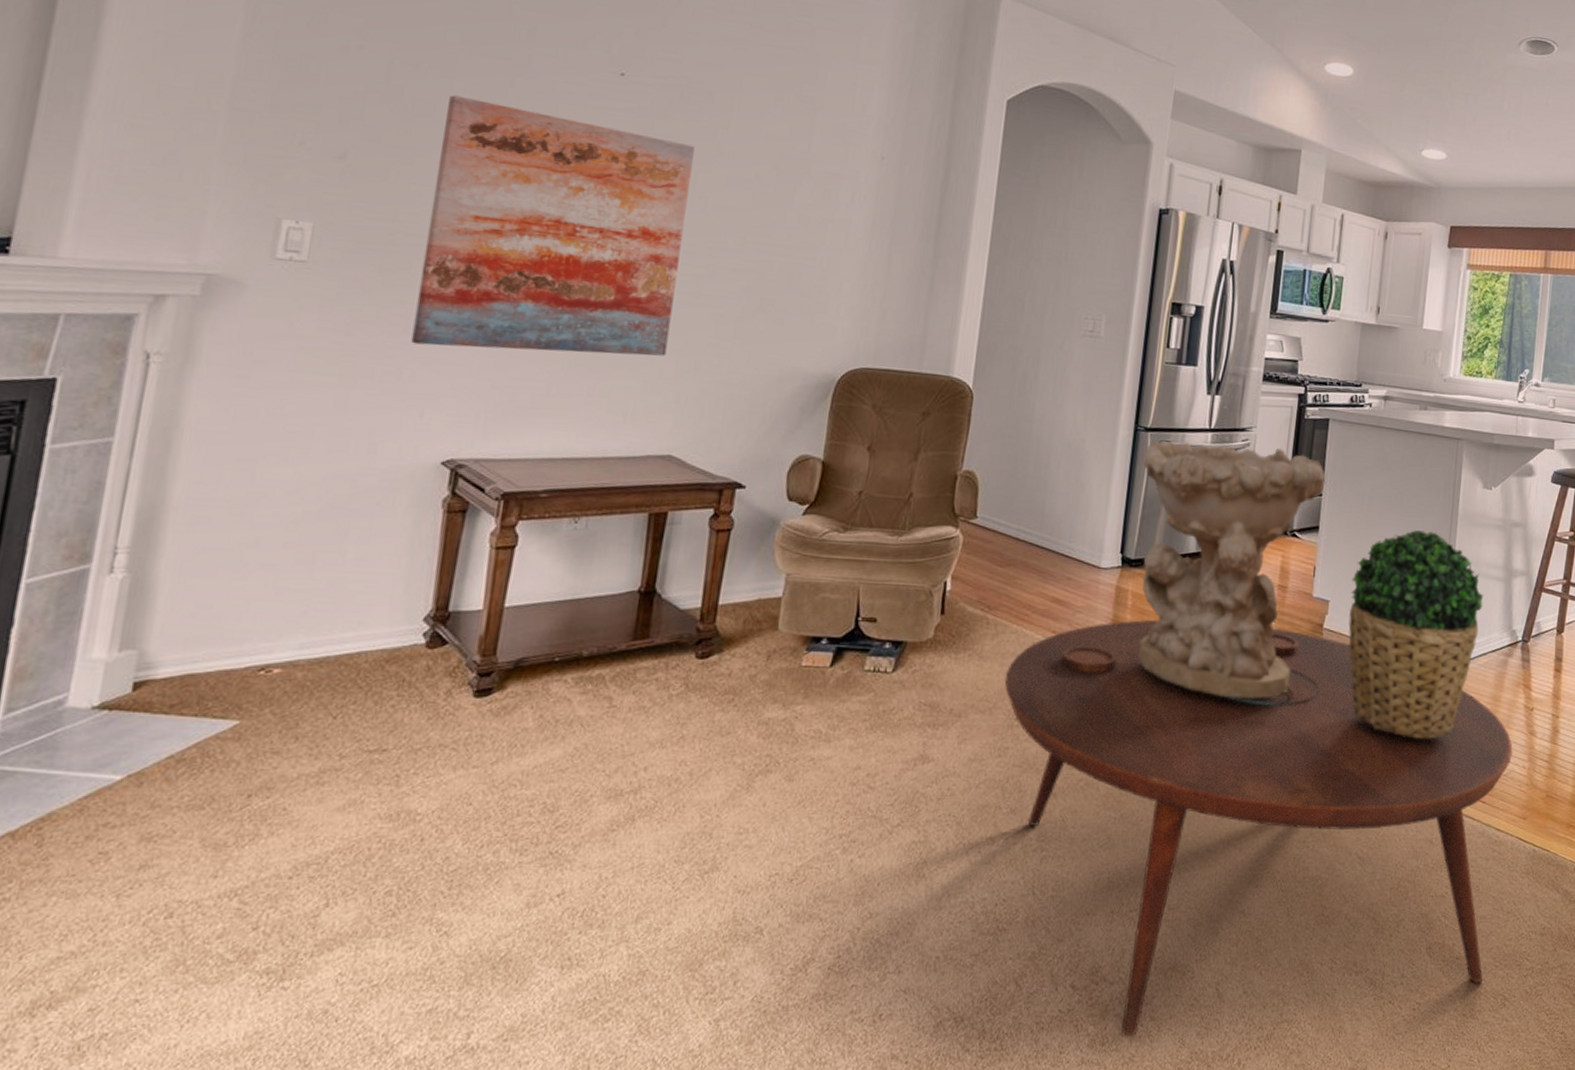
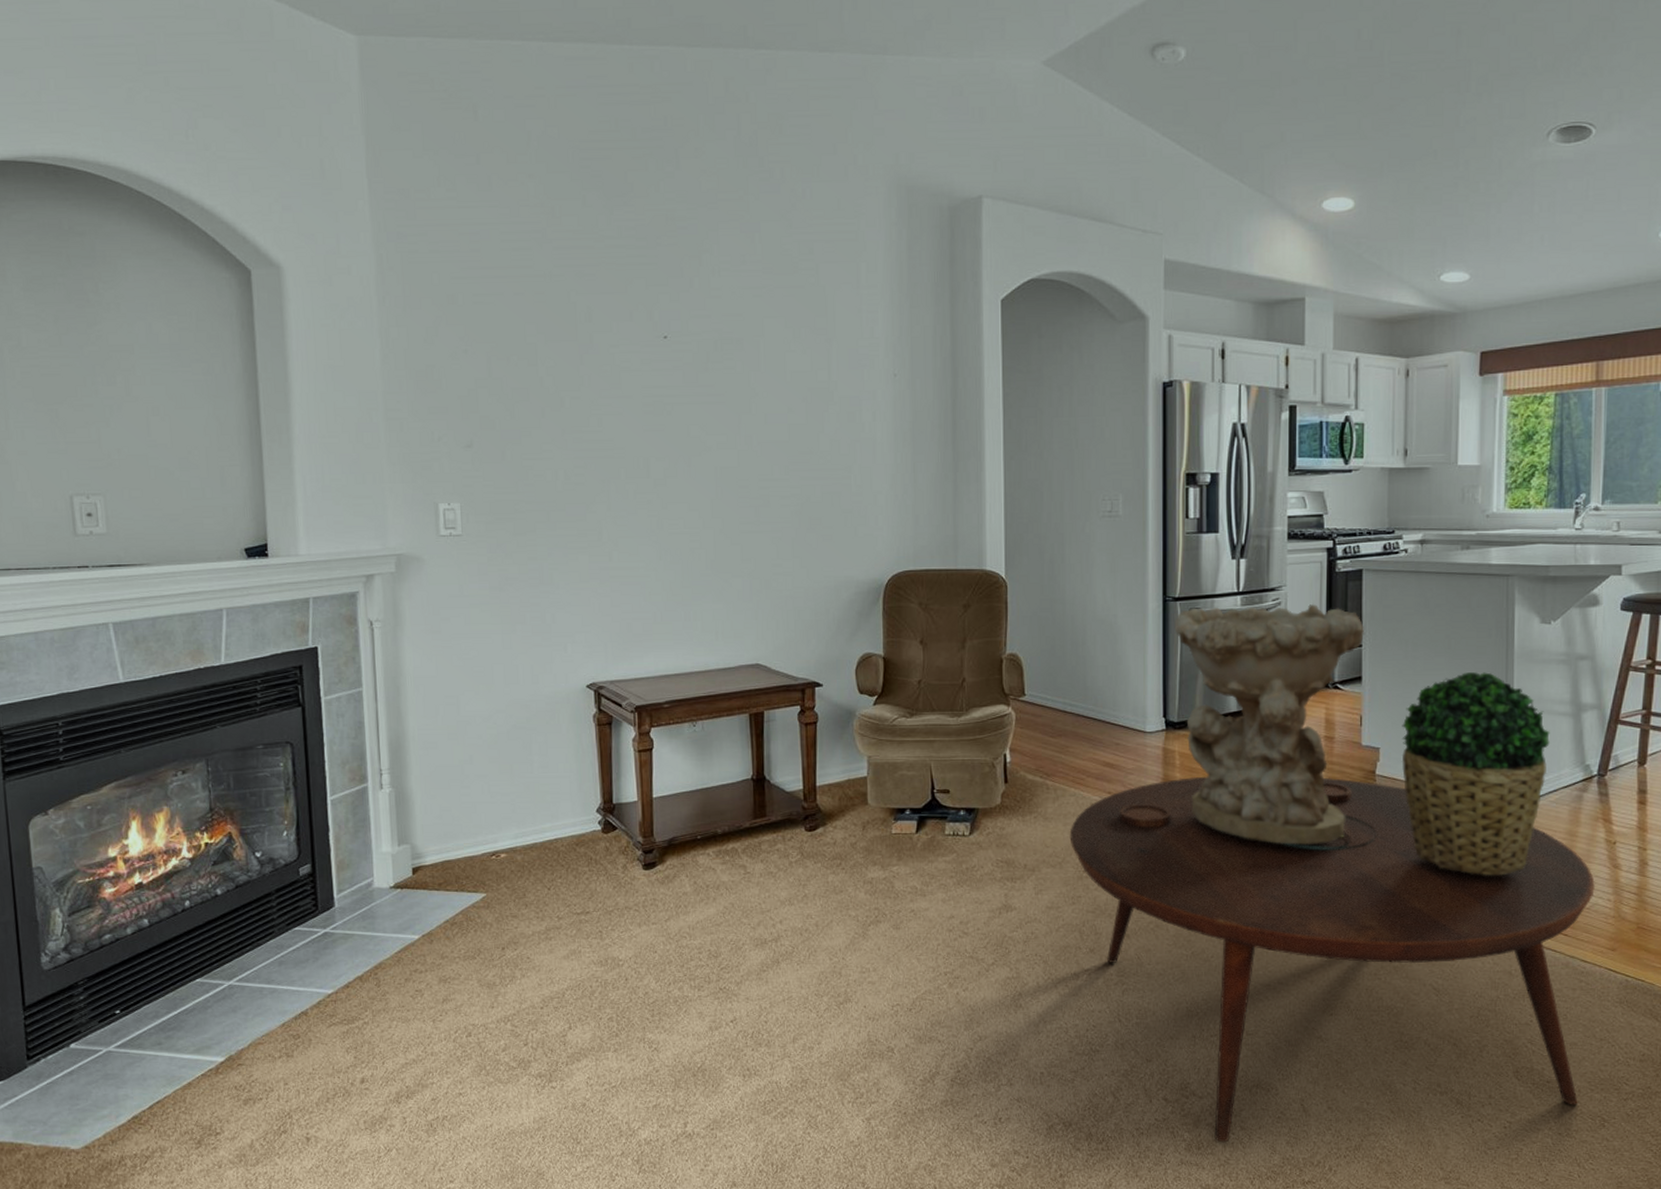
wall art: present [411,95,695,356] -> none [537,379,741,592]

